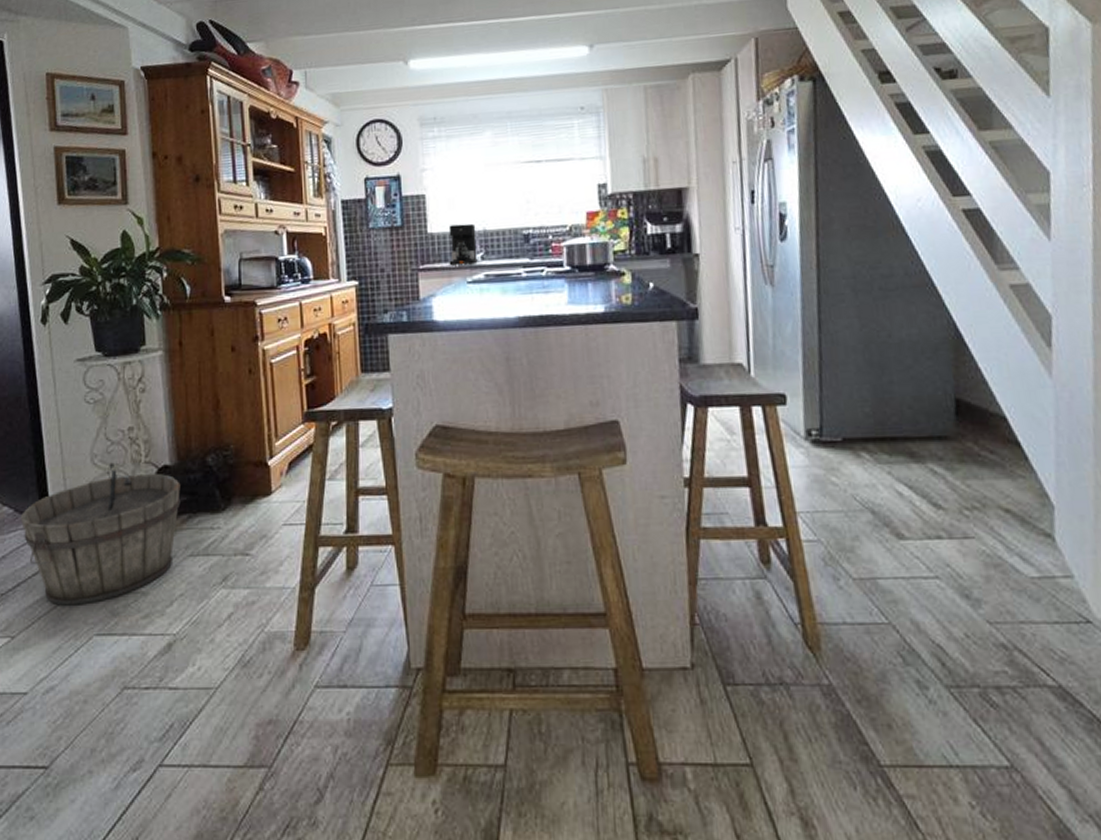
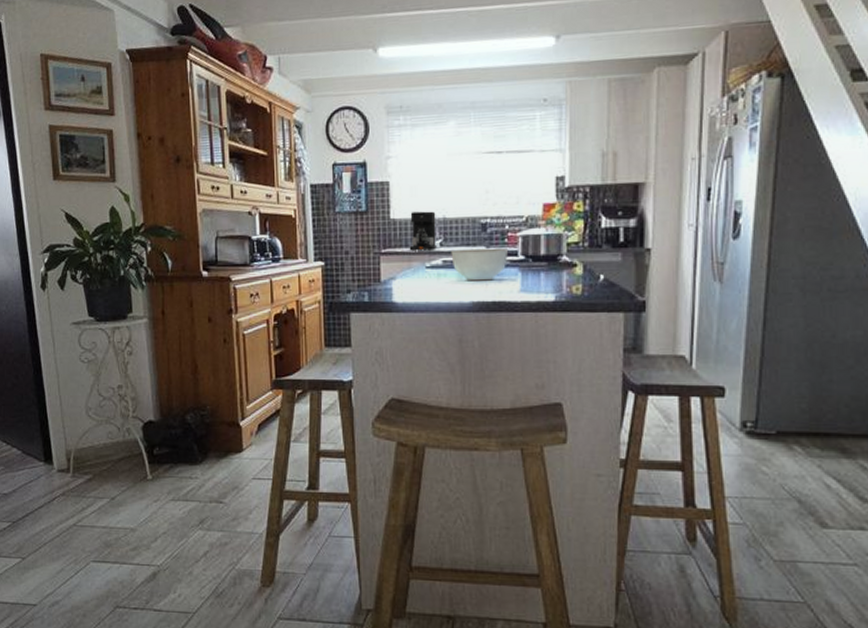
wooden bucket: present [20,462,181,606] -> none [27,415,163,536]
bowl: none [493,259,554,295] -> present [451,248,509,281]

